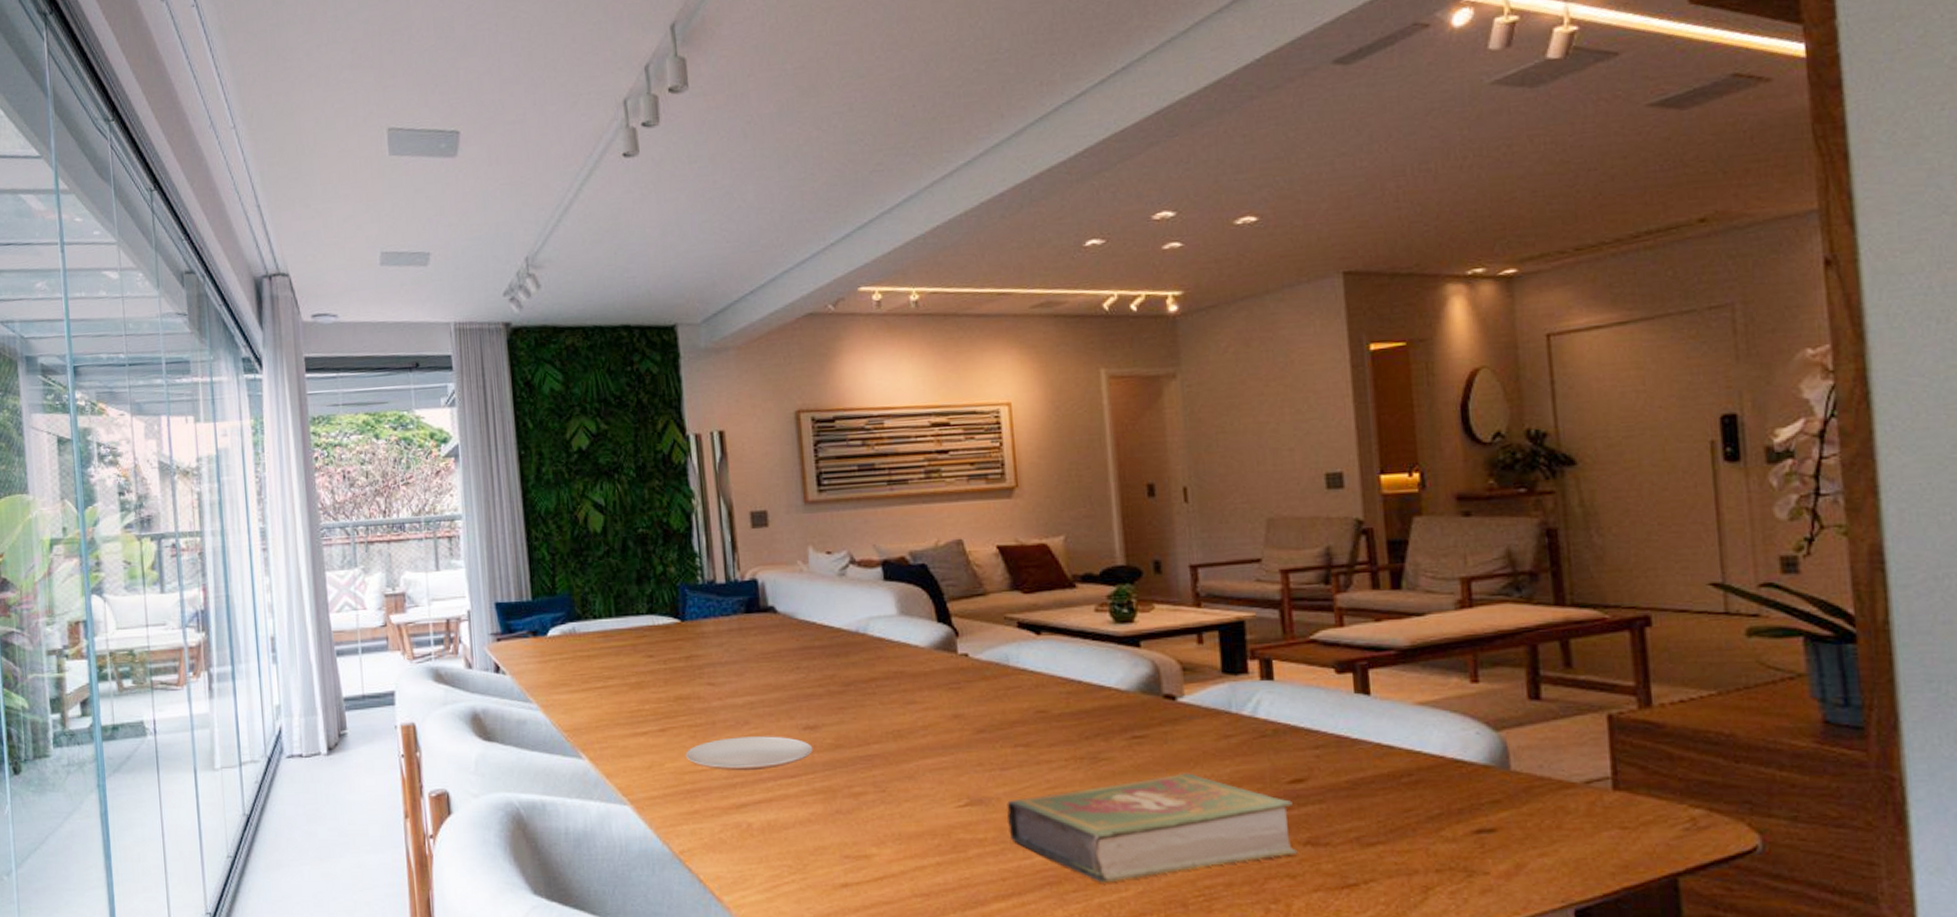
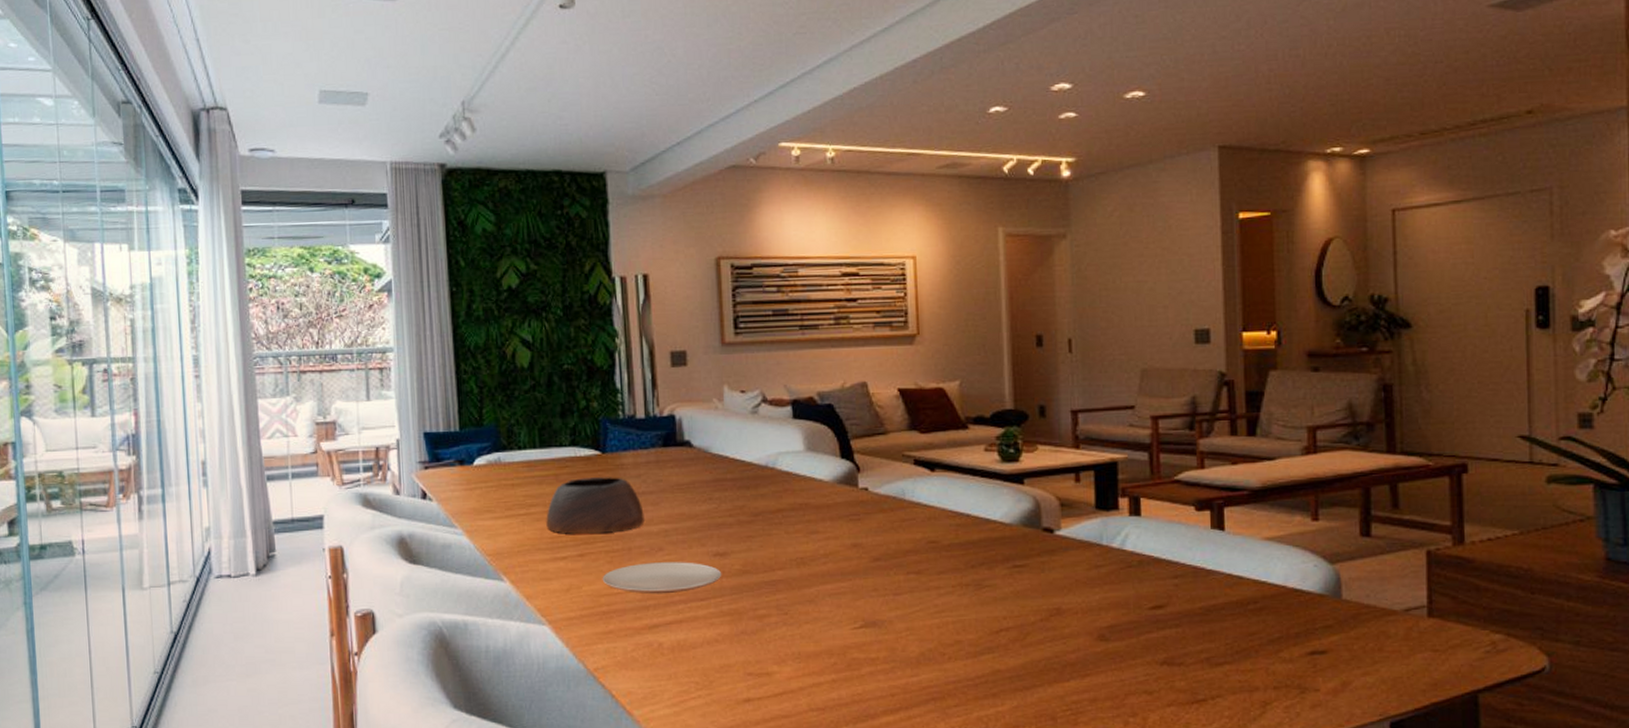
bowl: none [624,646,729,708] -> present [546,477,645,534]
book: present [1007,773,1298,883] -> none [898,599,1155,698]

